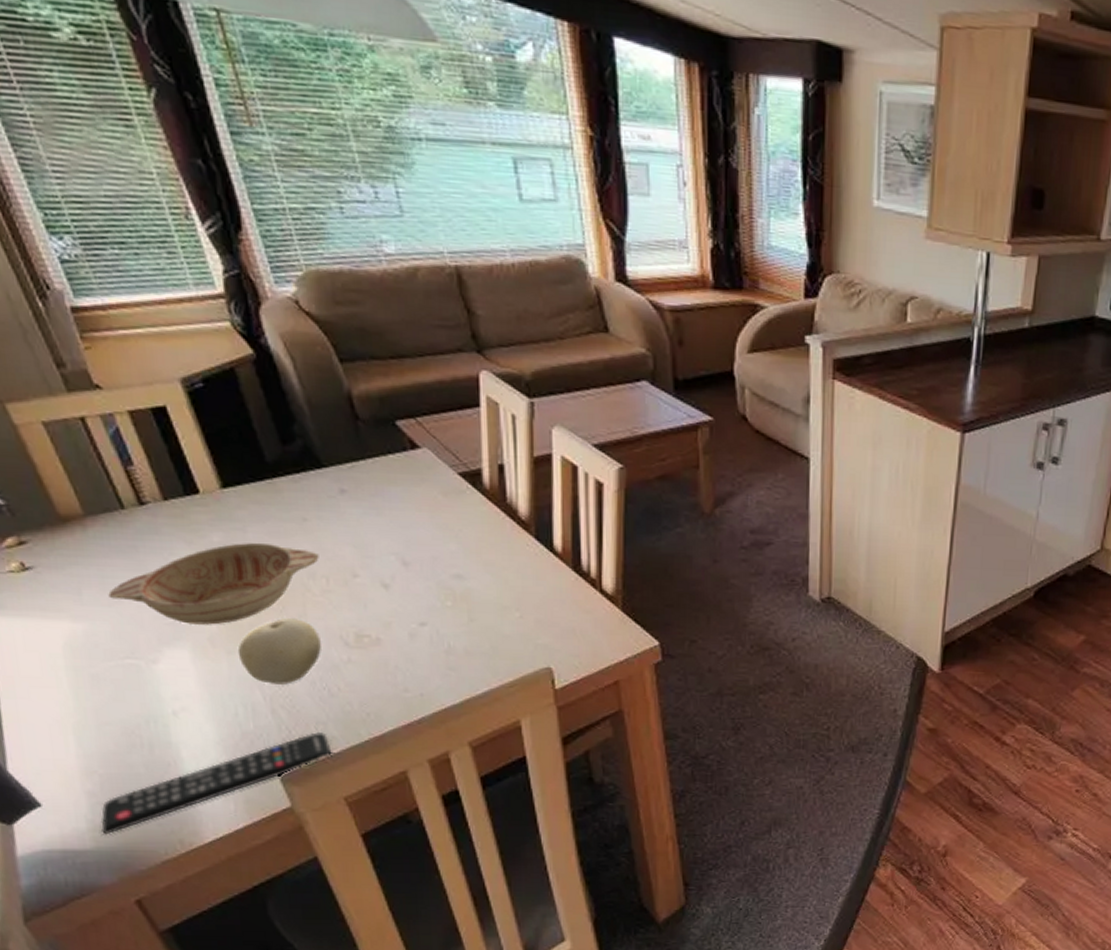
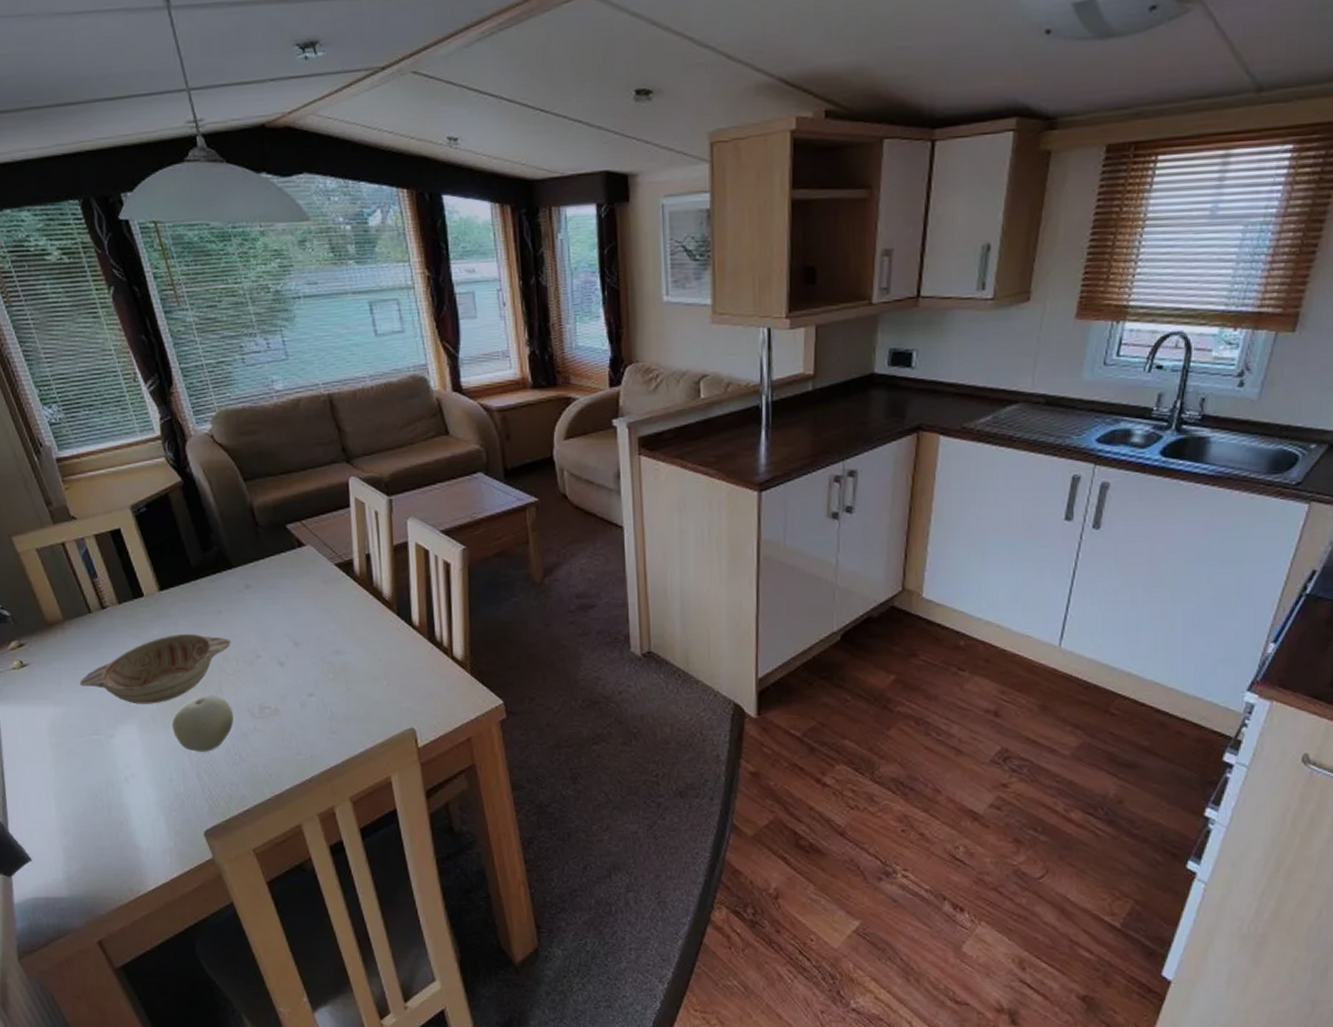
remote control: present [101,732,332,835] -> none [73,792,243,885]

